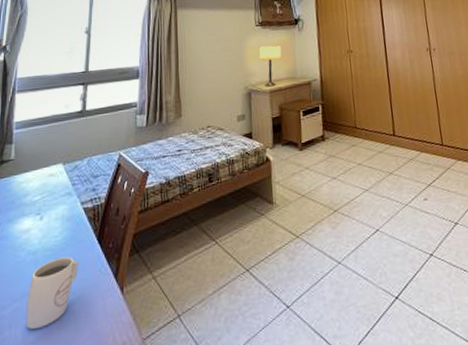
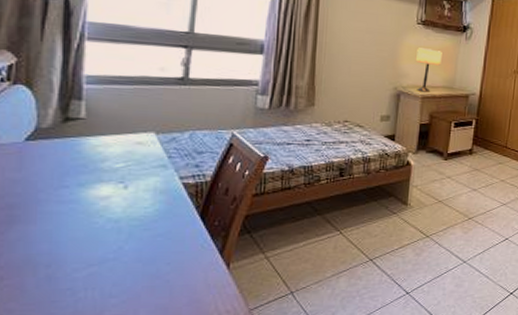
mug: present [26,256,79,330] -> none [106,228,175,294]

